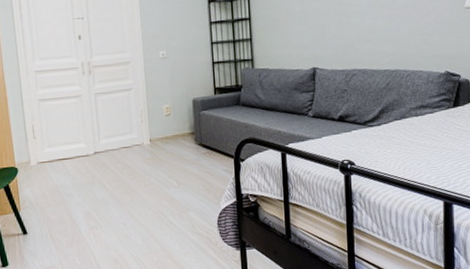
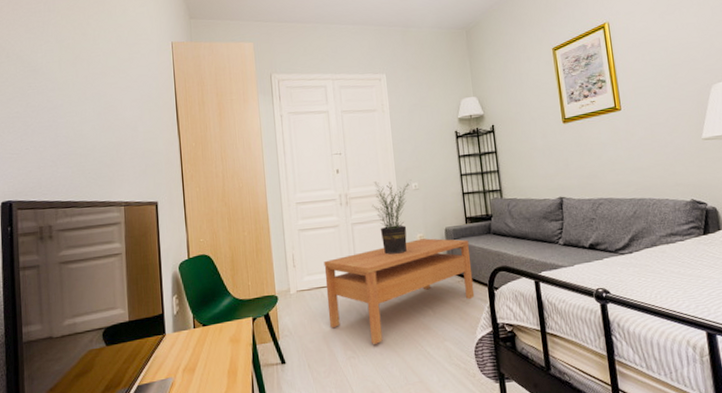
coffee table: none [65,109,220,216] -> present [324,238,475,345]
potted plant: none [116,47,159,126] -> present [371,179,412,255]

